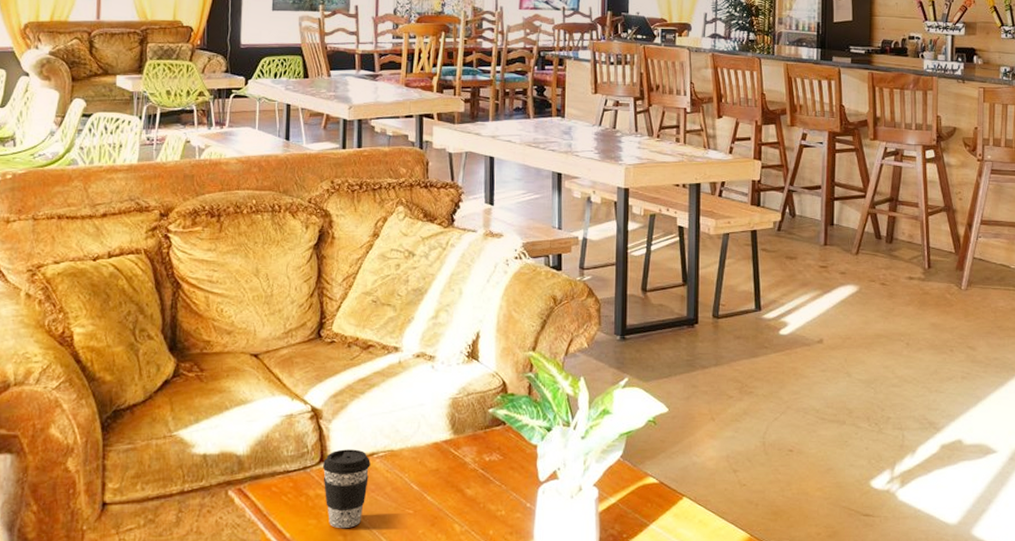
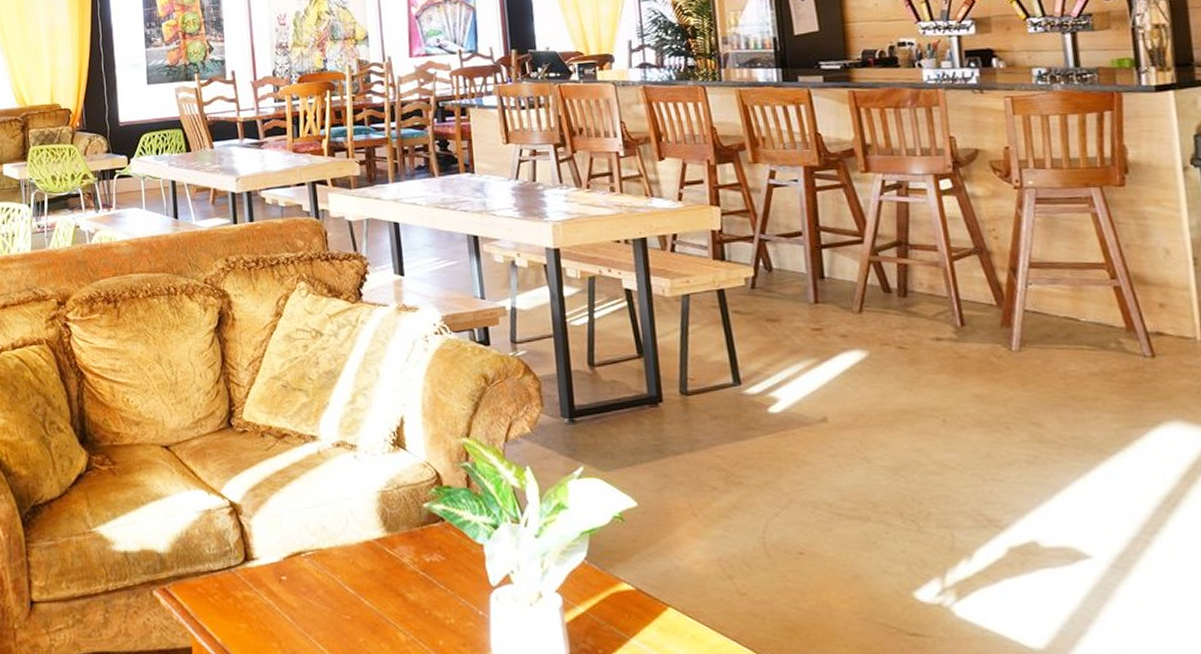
coffee cup: present [322,449,370,528] -> none [247,547,299,634]

